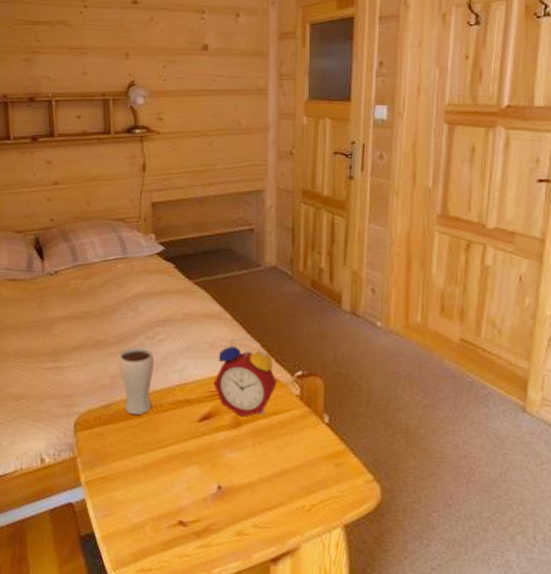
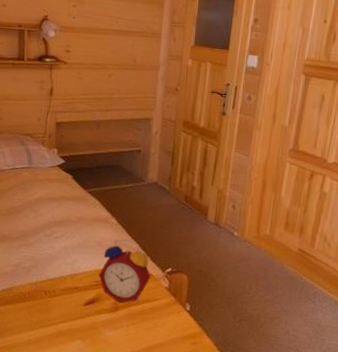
drinking glass: present [119,347,154,416] -> none [20,242,50,298]

